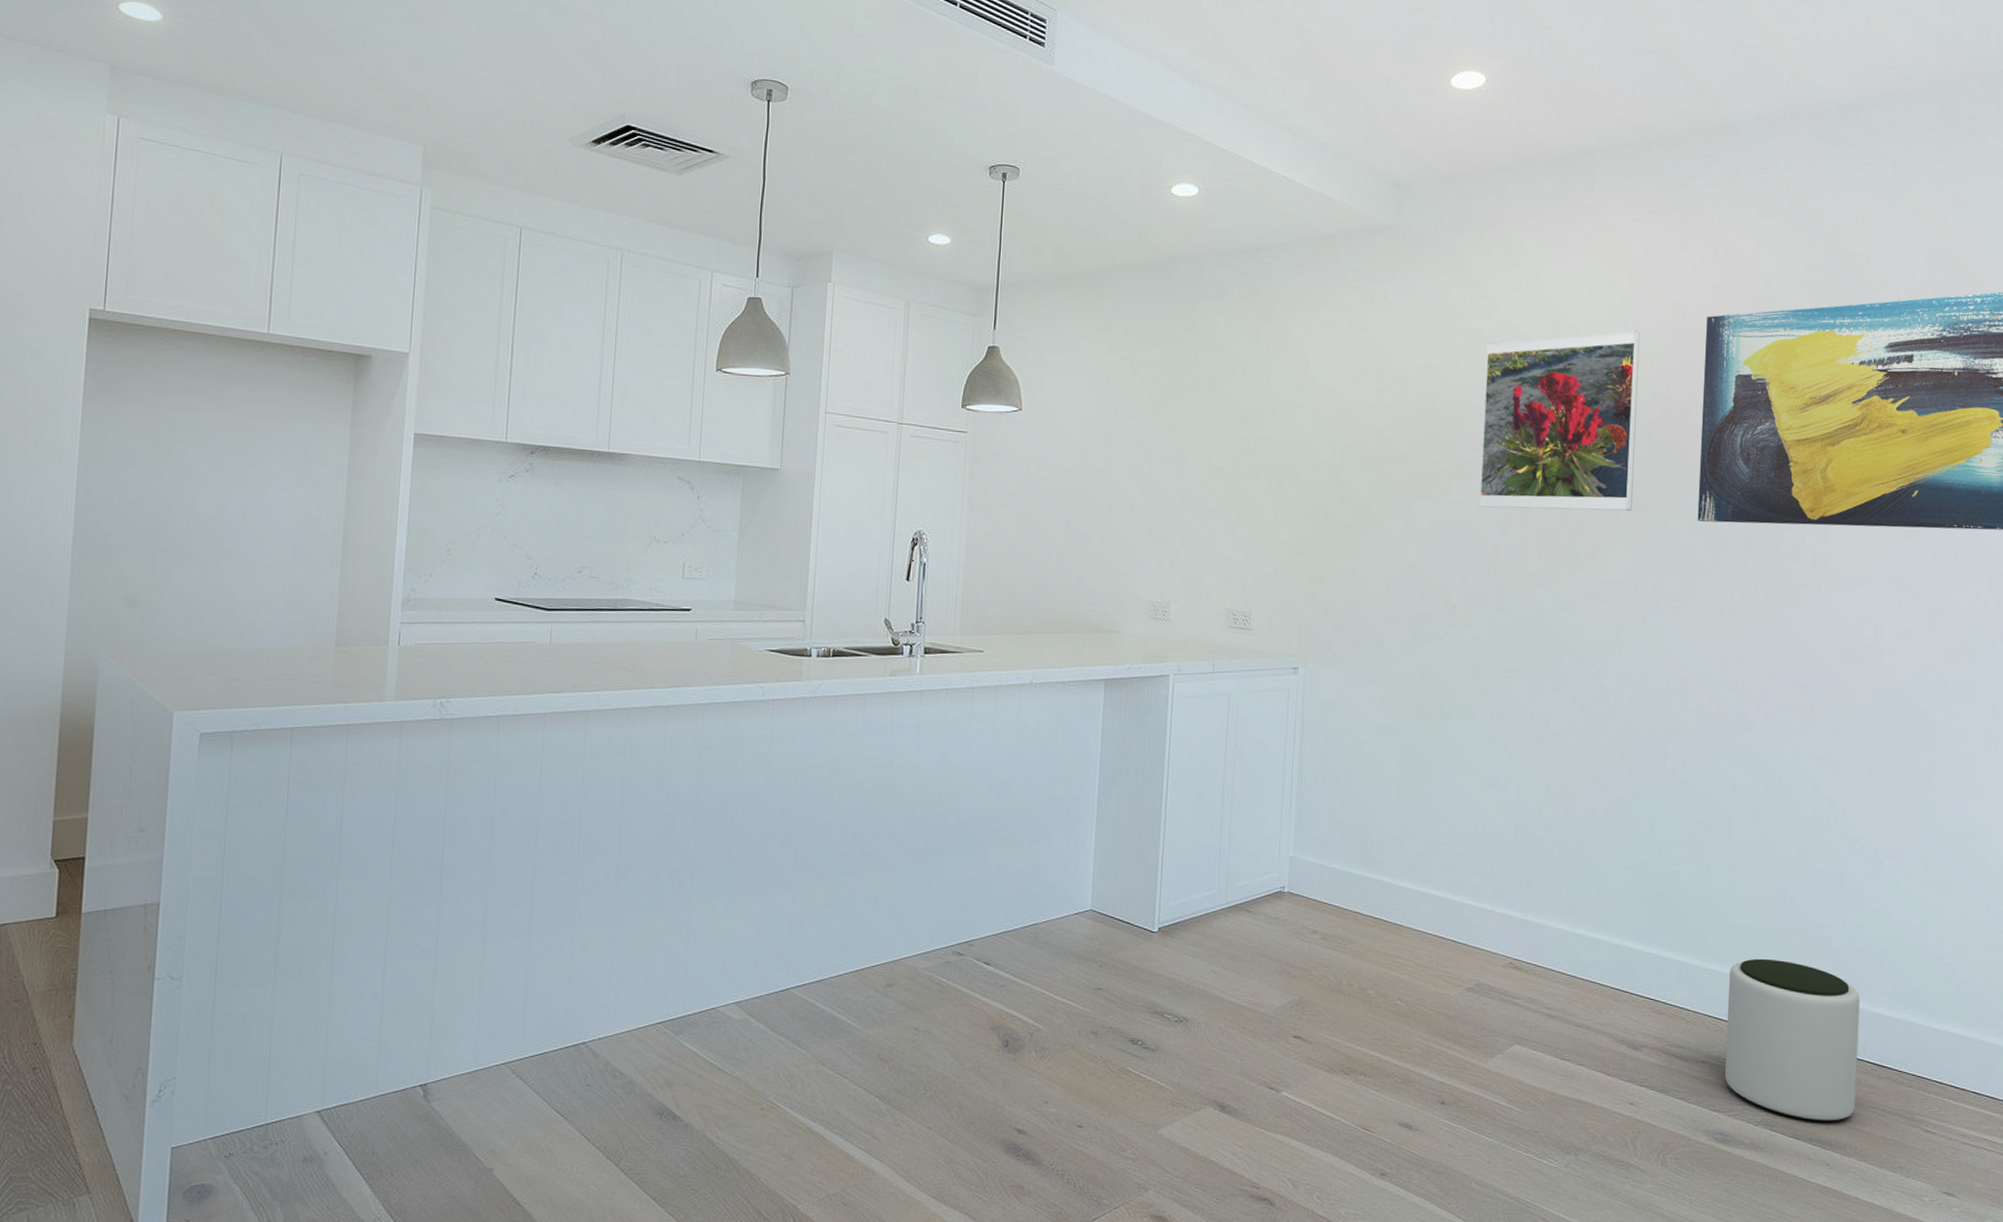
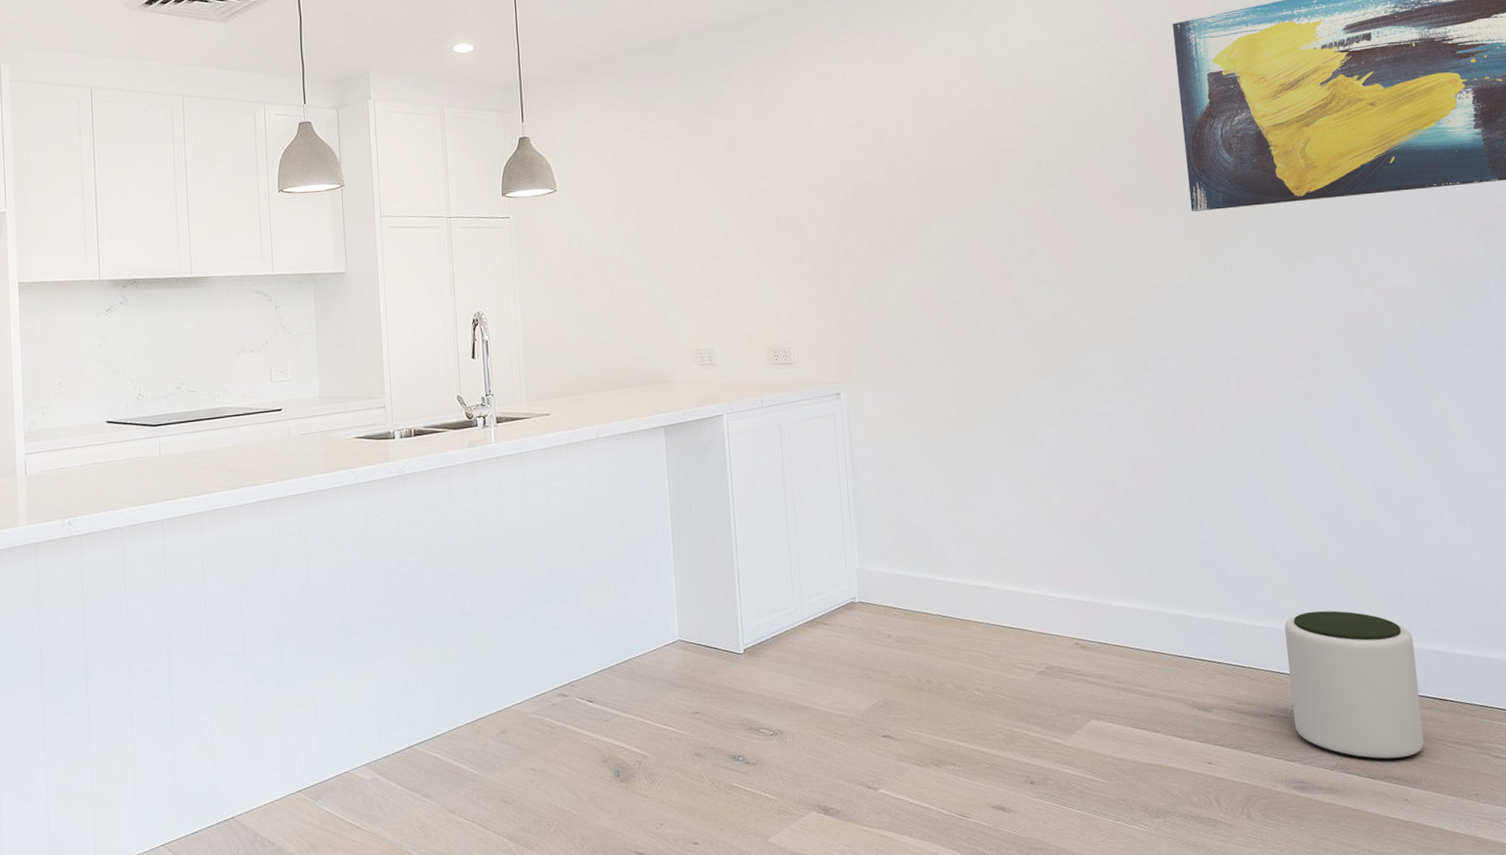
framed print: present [1479,330,1641,511] -> none [972,45,1129,225]

